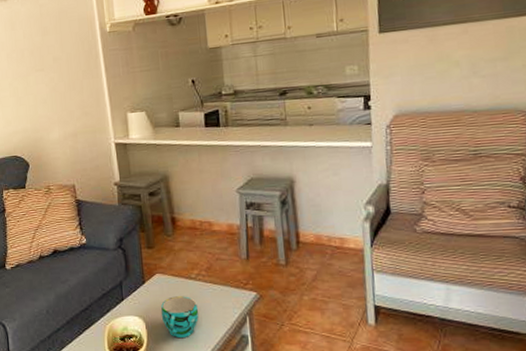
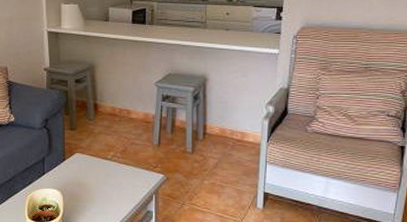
cup: present [161,296,199,338] -> none [77,174,111,210]

